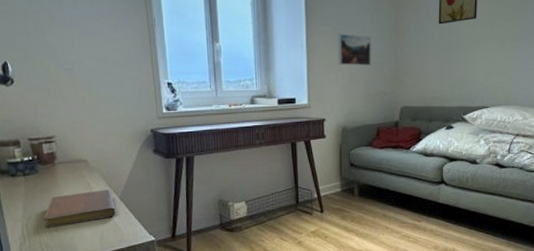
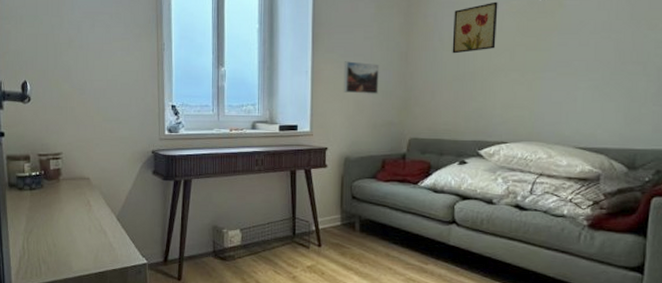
notebook: present [43,190,116,228] -> none [44,208,112,244]

